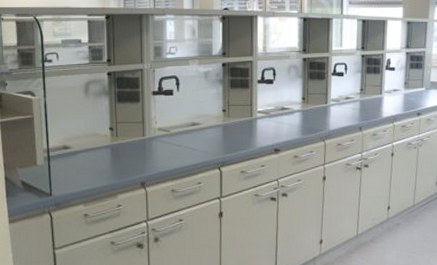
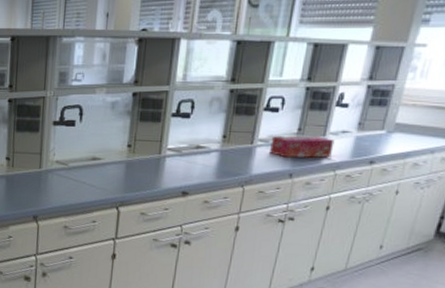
tissue box: none [341,95,389,114] -> present [270,135,335,158]

